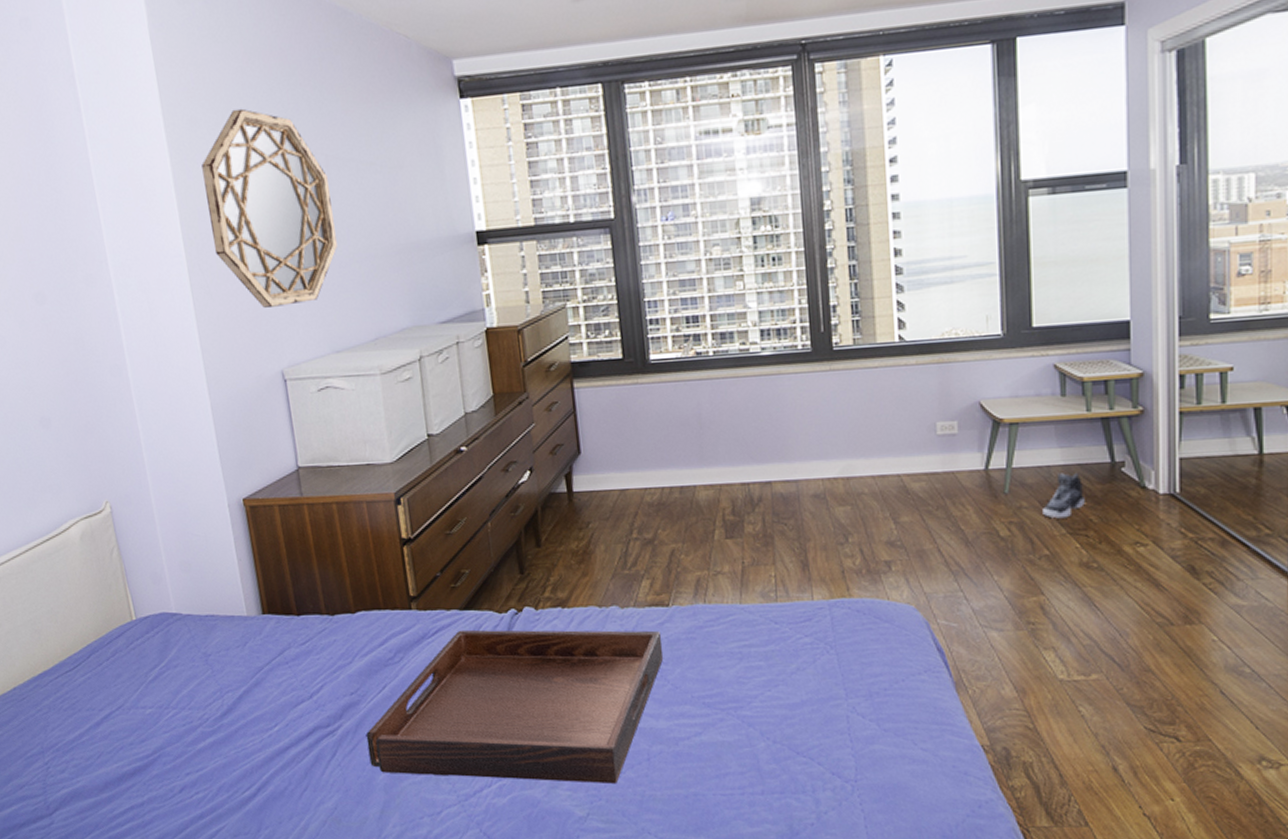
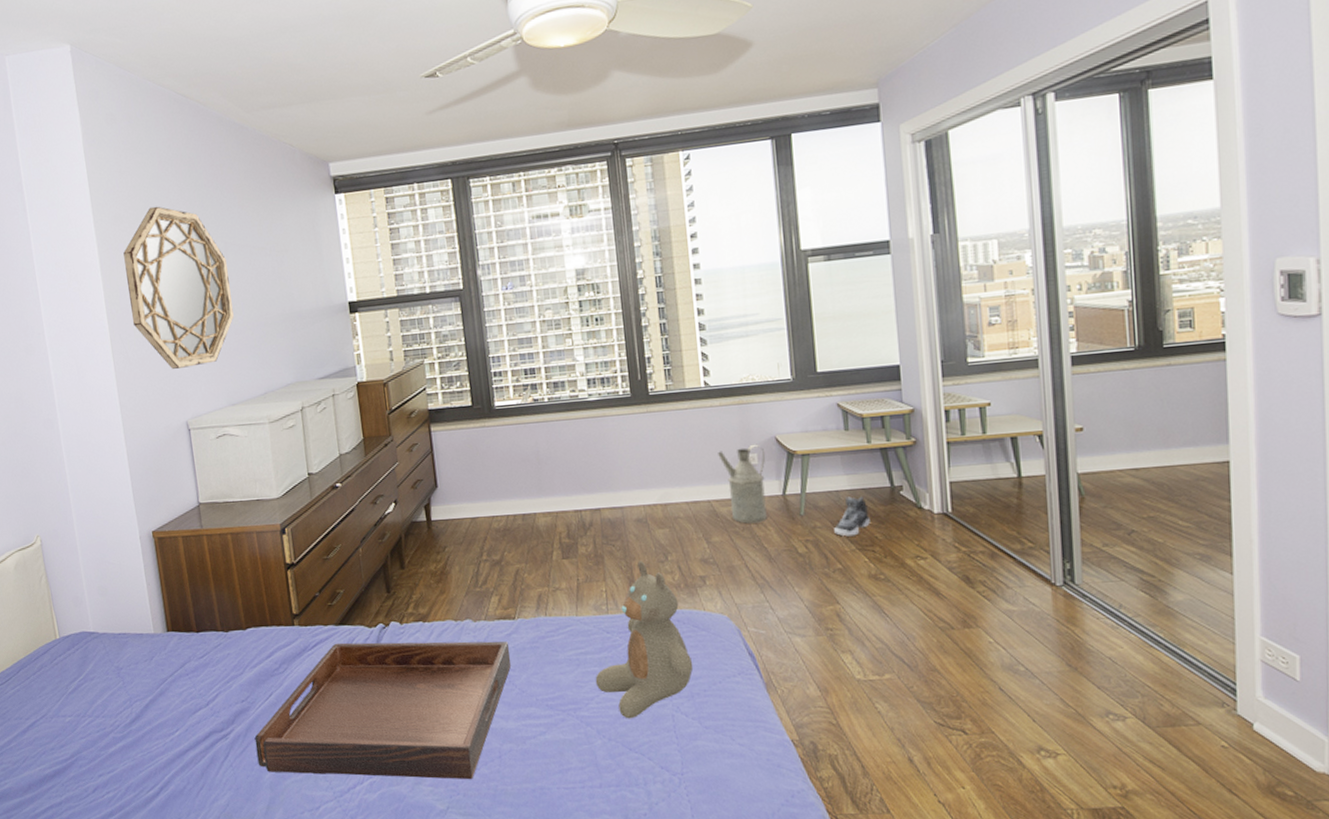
teddy bear: none [760,541,873,720] -> present [595,560,694,719]
watering can: none [912,410,966,502] -> present [718,444,767,524]

